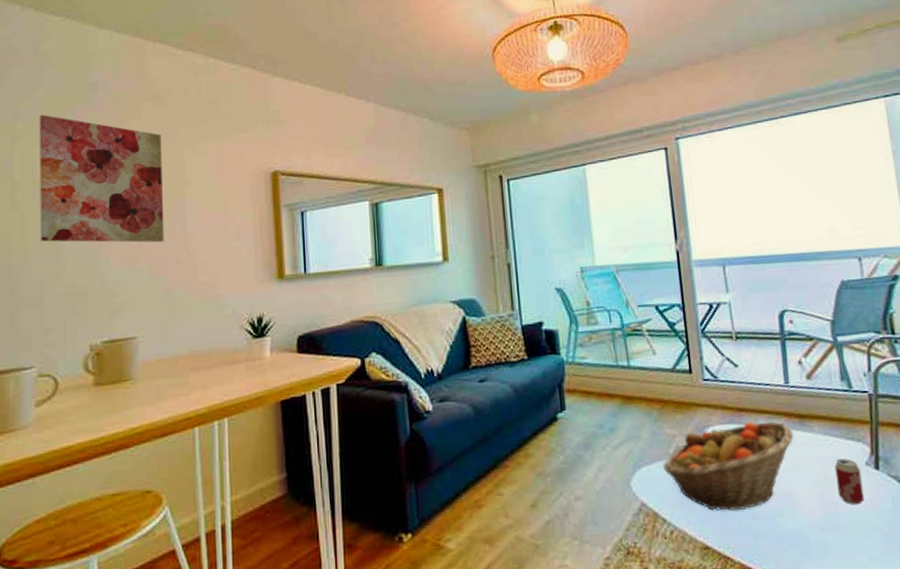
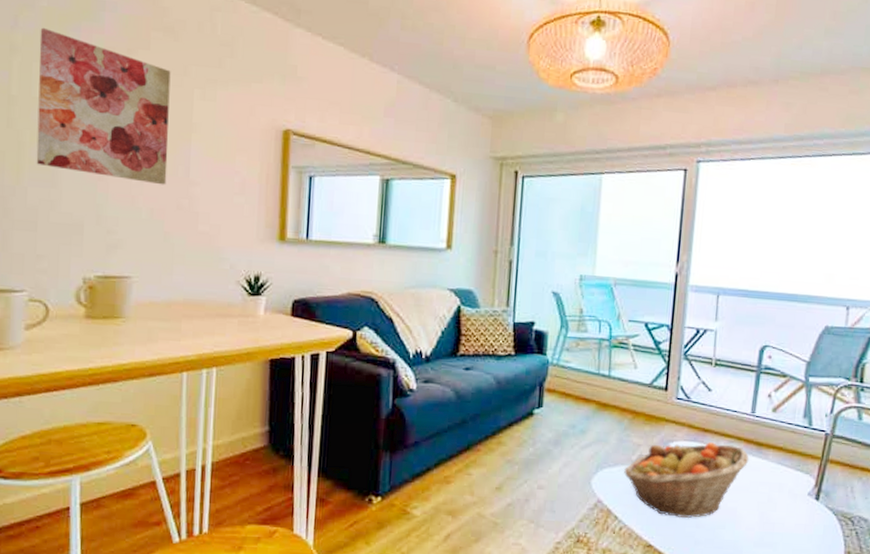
beverage can: present [834,459,864,505] -> none [777,487,802,528]

